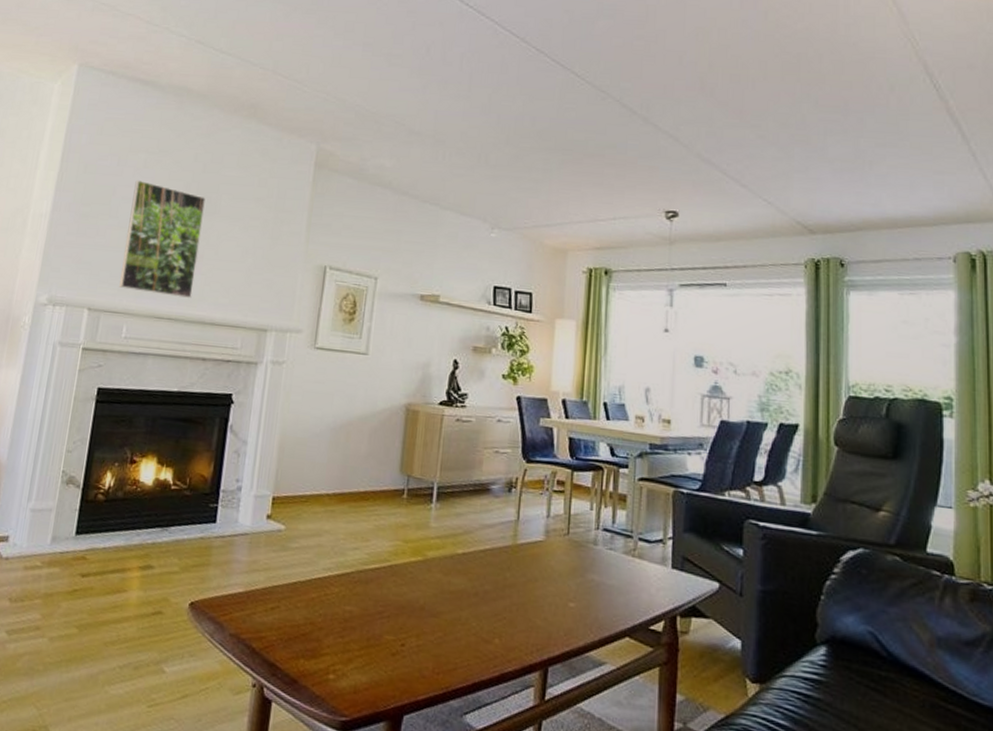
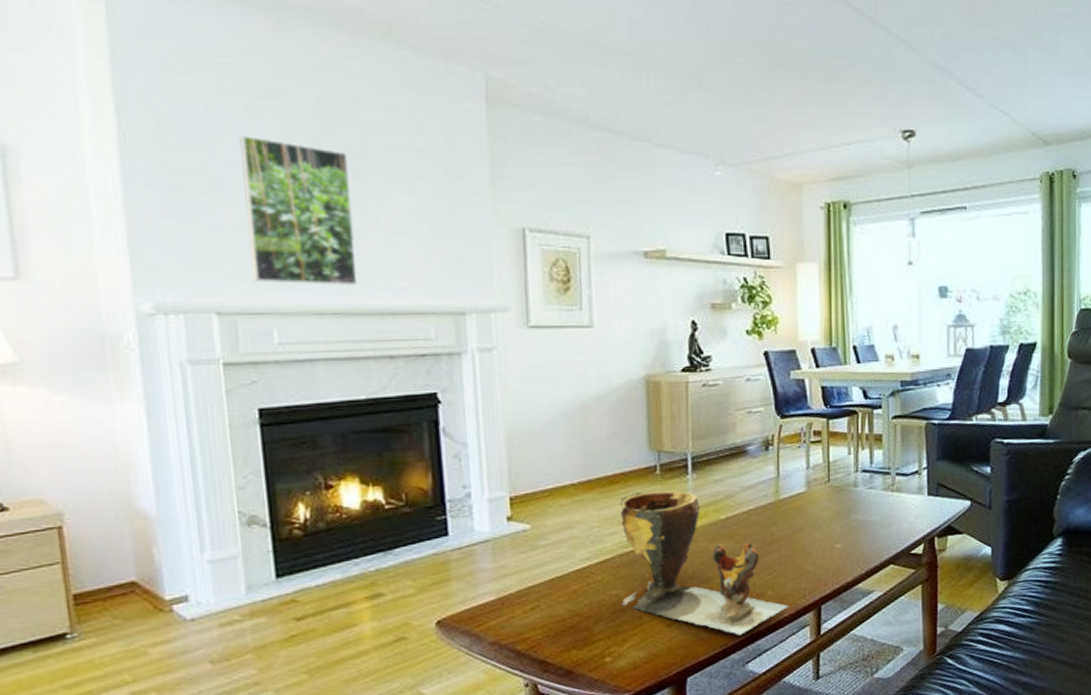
clay pot: none [352,511,515,681] -> present [620,491,789,635]

